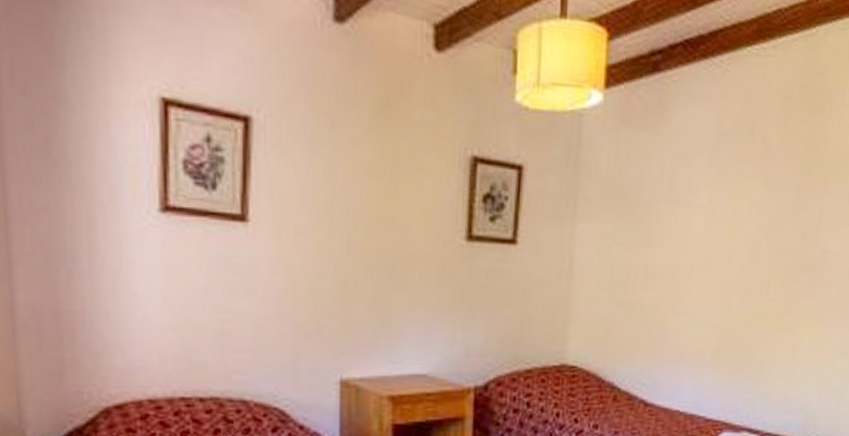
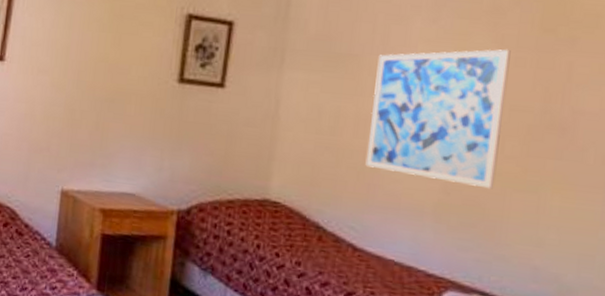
wall art: none [654,191,777,332] -> present [365,49,511,189]

